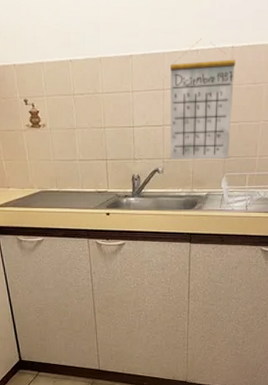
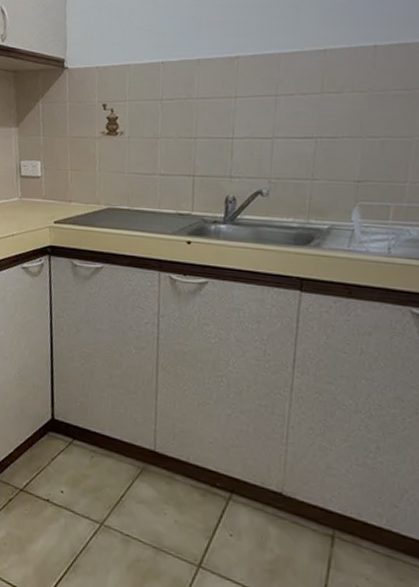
calendar: present [169,38,236,160] -> none [279,36,379,183]

